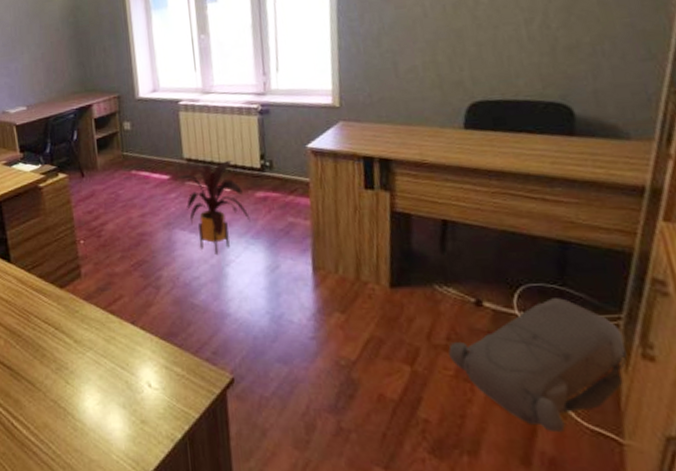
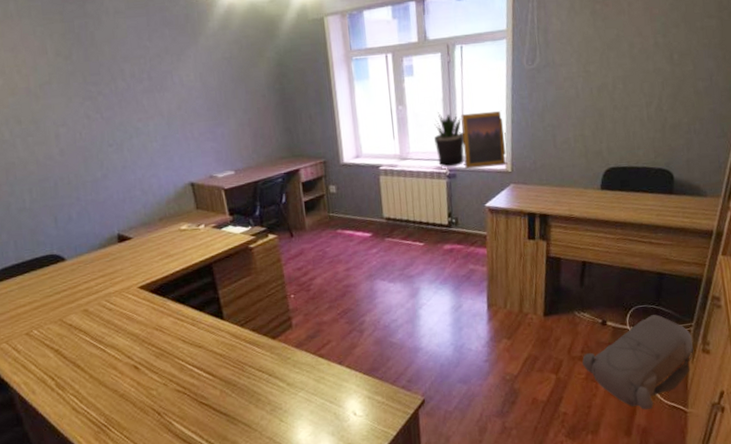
house plant: present [173,159,251,254] -> none [374,218,439,300]
planter: none [241,40,280,103] -> present [433,112,465,168]
picture frame: none [274,35,334,104] -> present [461,110,508,169]

